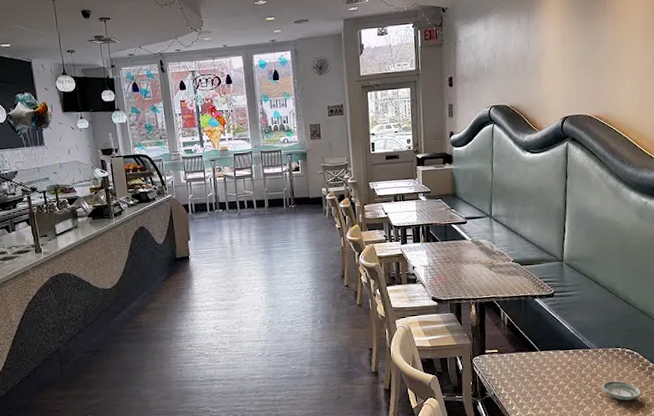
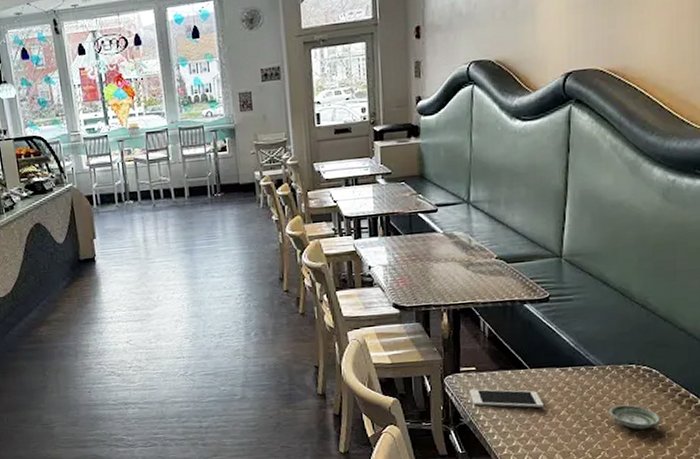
cell phone: none [493,367,551,383] -> present [469,389,544,408]

